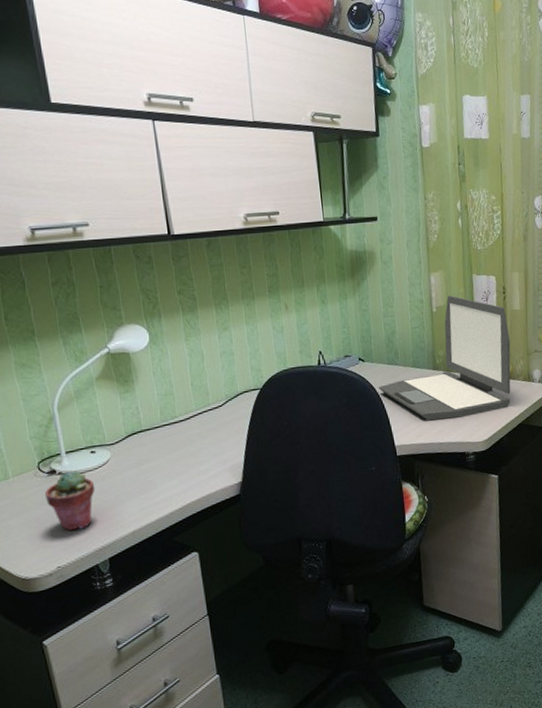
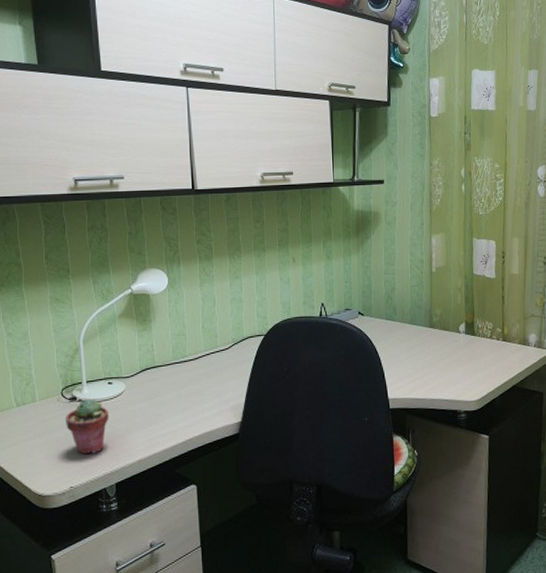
laptop: present [379,295,511,421] -> none [376,256,507,377]

